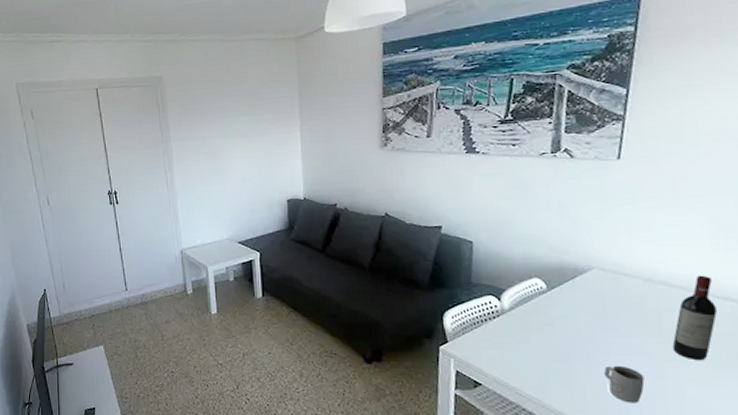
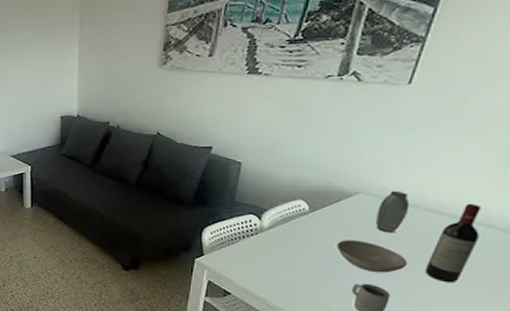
soup bowl: none [580,319,655,353] -> present [336,240,408,273]
vase: none [613,264,644,309] -> present [376,190,410,233]

